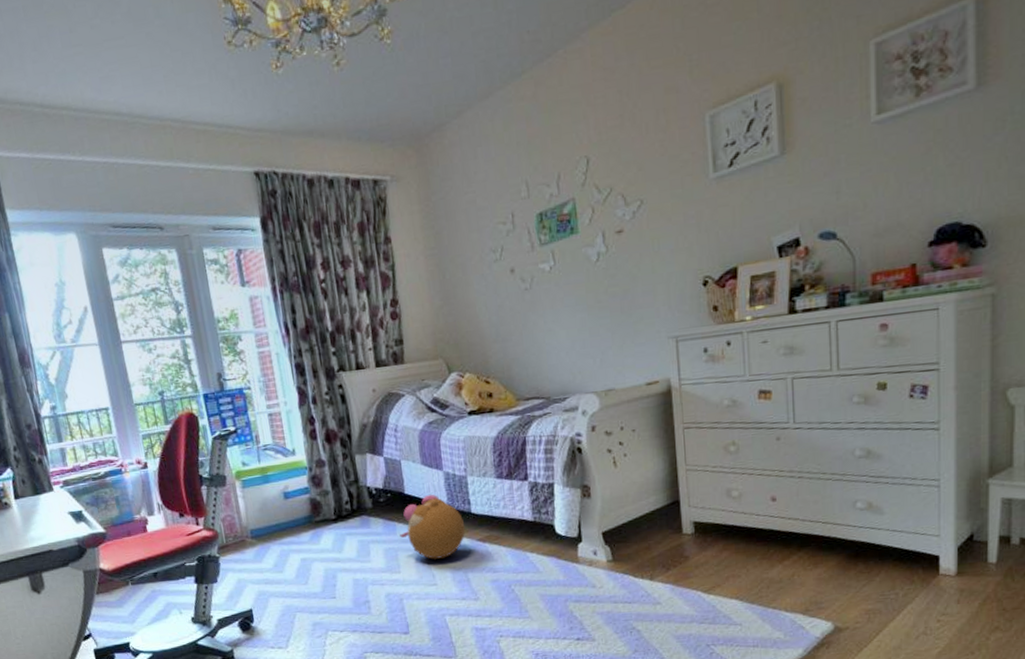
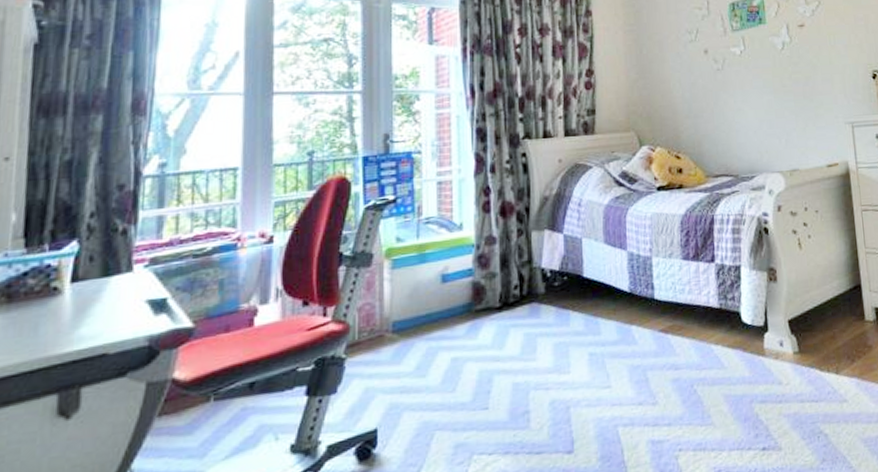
plush toy: present [400,495,466,559] -> none [573,278,647,355]

